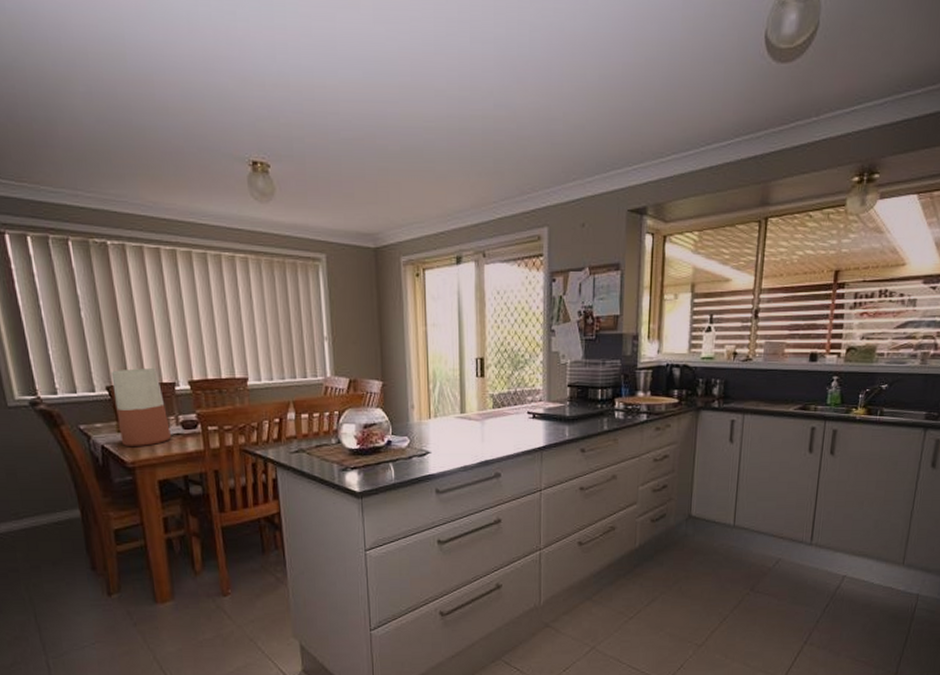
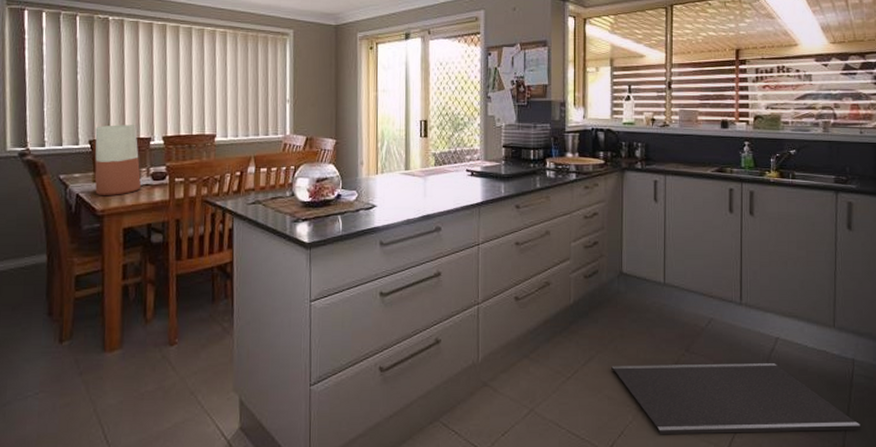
door mat: none [674,600,917,667] -> present [611,363,862,435]

